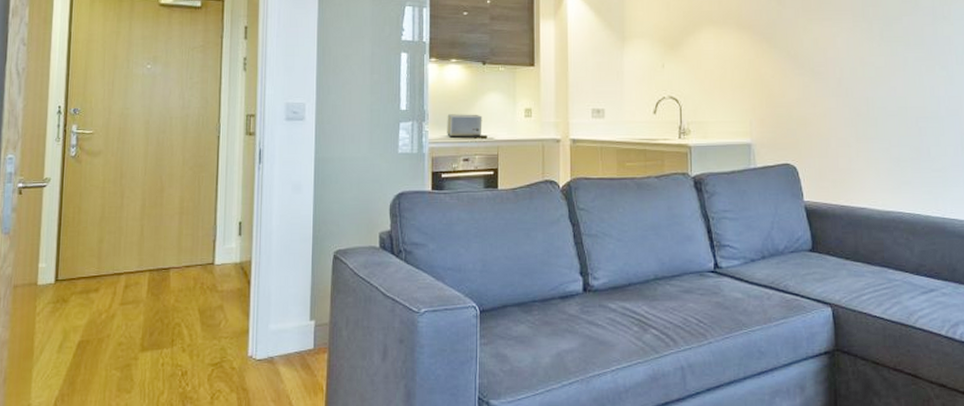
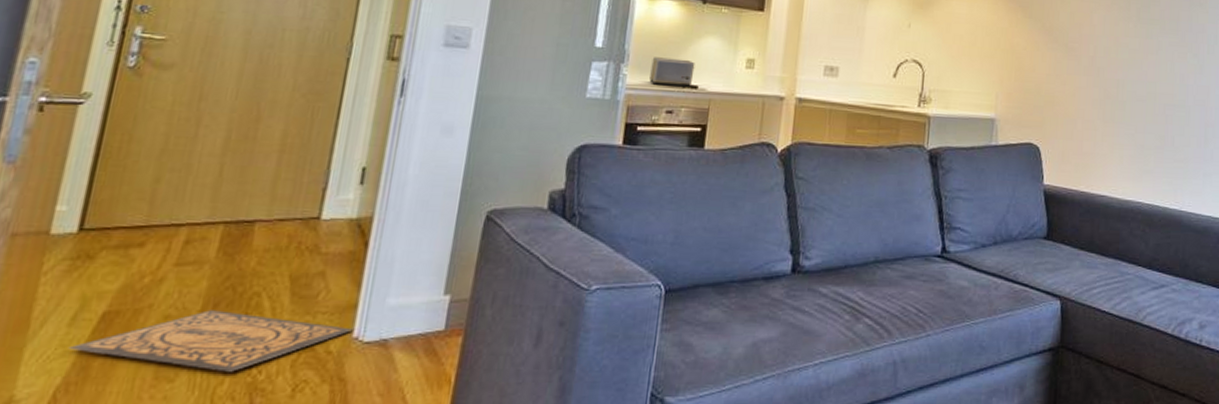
doormat: none [60,338,248,384] -> present [68,310,353,372]

